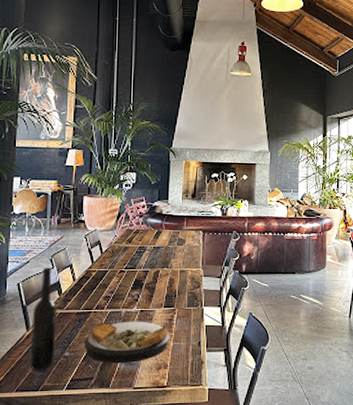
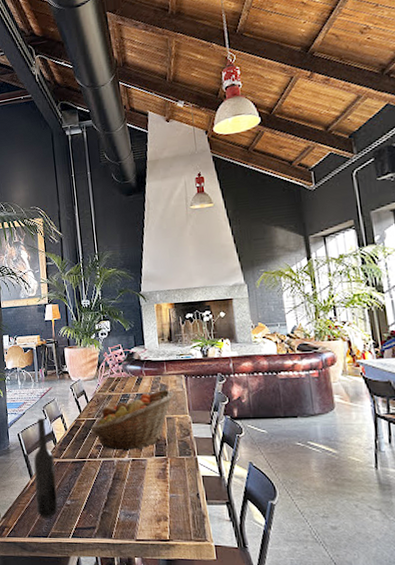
plate: present [83,321,170,364] -> none [82,470,166,514]
fruit basket: none [101,243,190,302] -> present [90,389,174,451]

